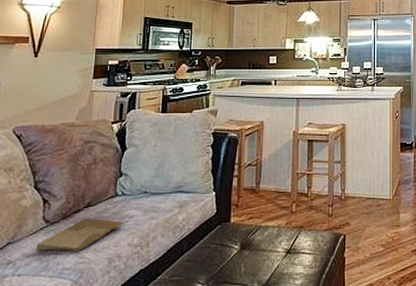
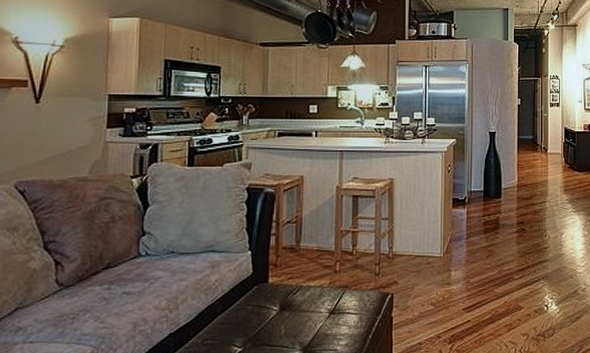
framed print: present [36,217,125,251] -> none [49,279,150,316]

